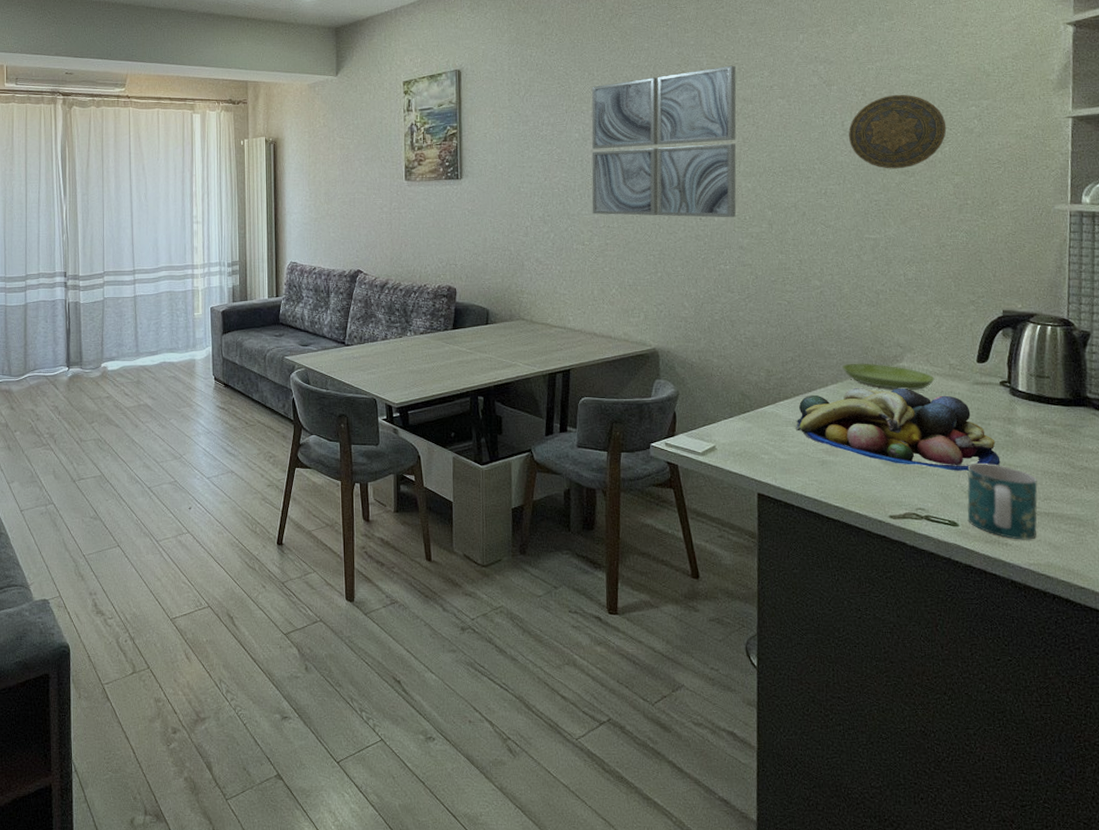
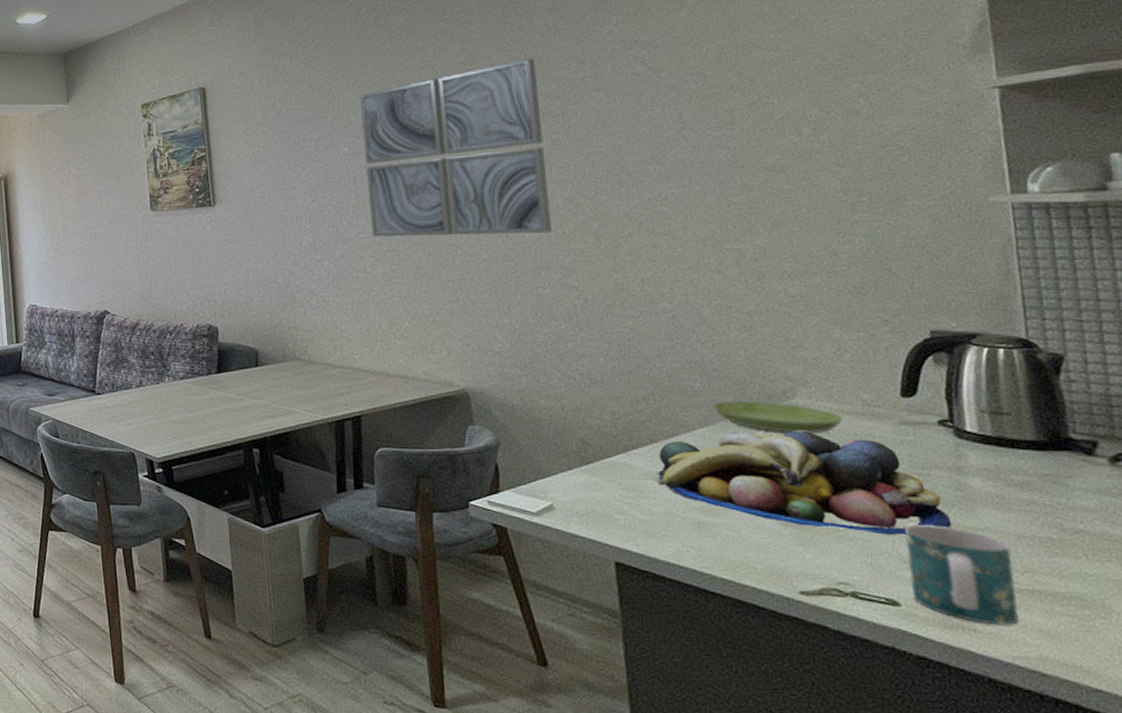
decorative plate: present [849,94,947,169] -> none [689,75,822,165]

